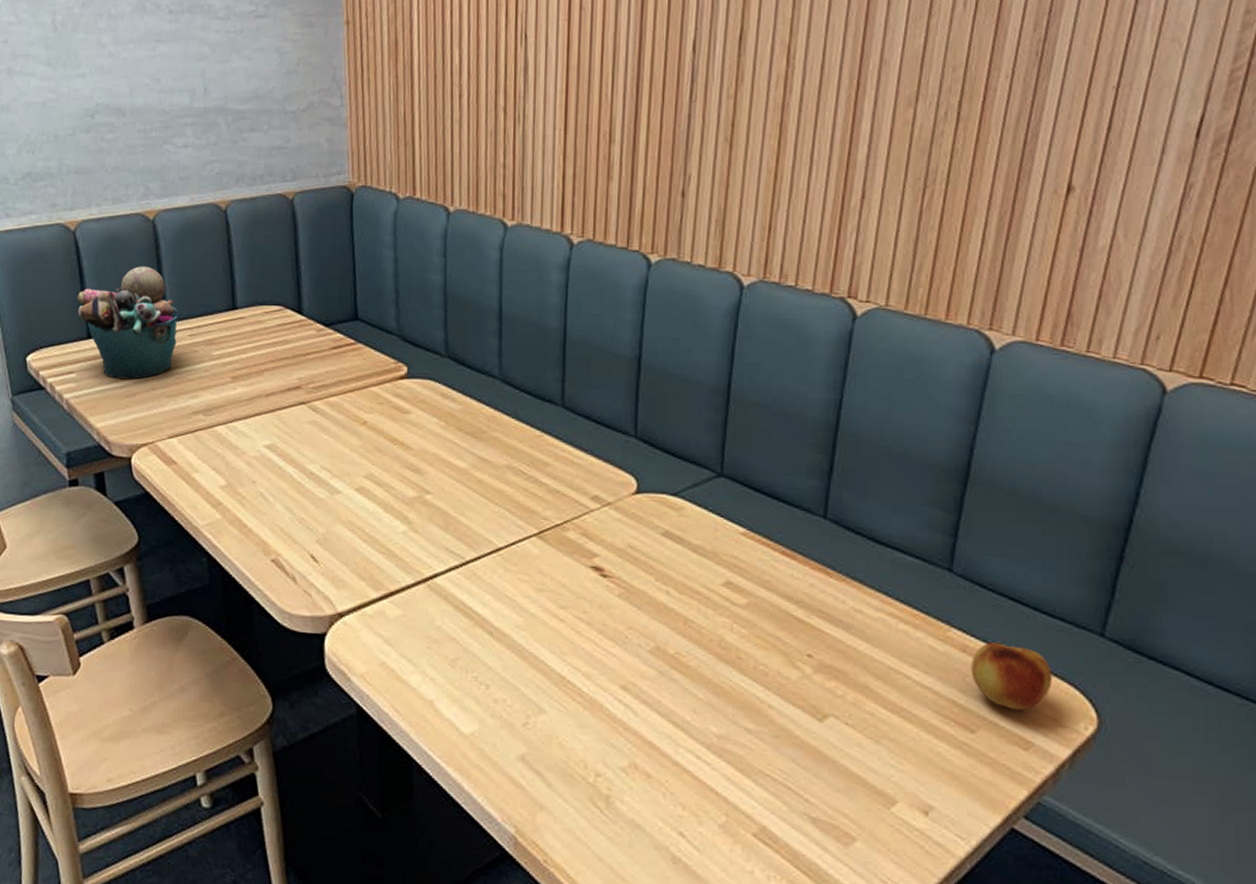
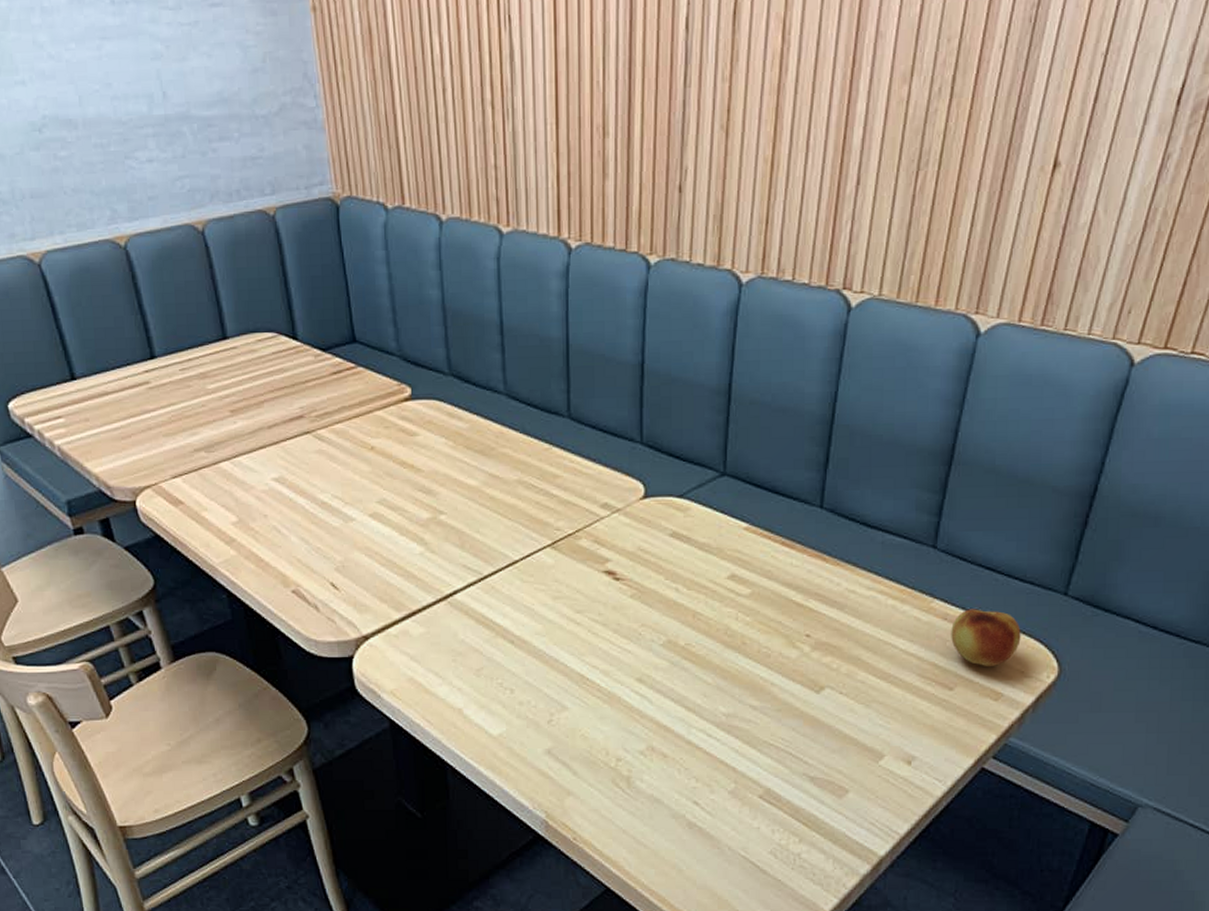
bucket: present [77,266,179,380] -> none [53,298,168,421]

